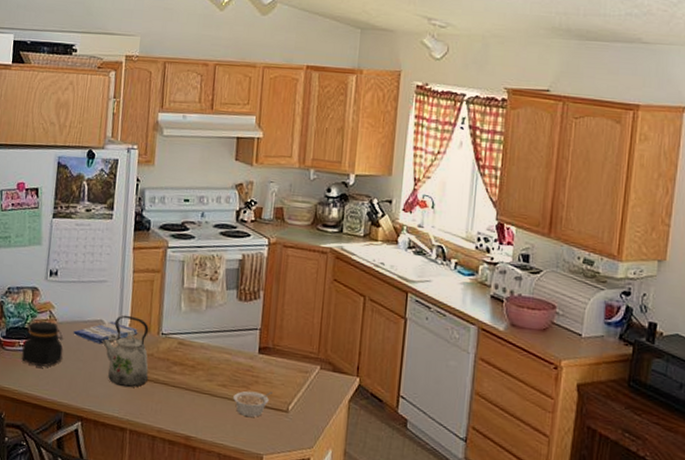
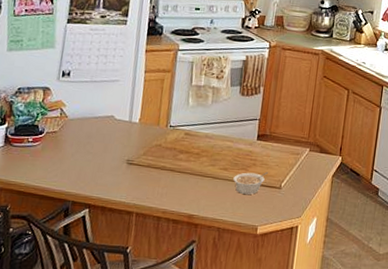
jar: present [21,321,64,367] -> none [30,118,74,160]
dish towel: present [73,321,138,344] -> none [84,116,148,138]
kettle: present [102,315,149,388] -> none [112,110,158,176]

